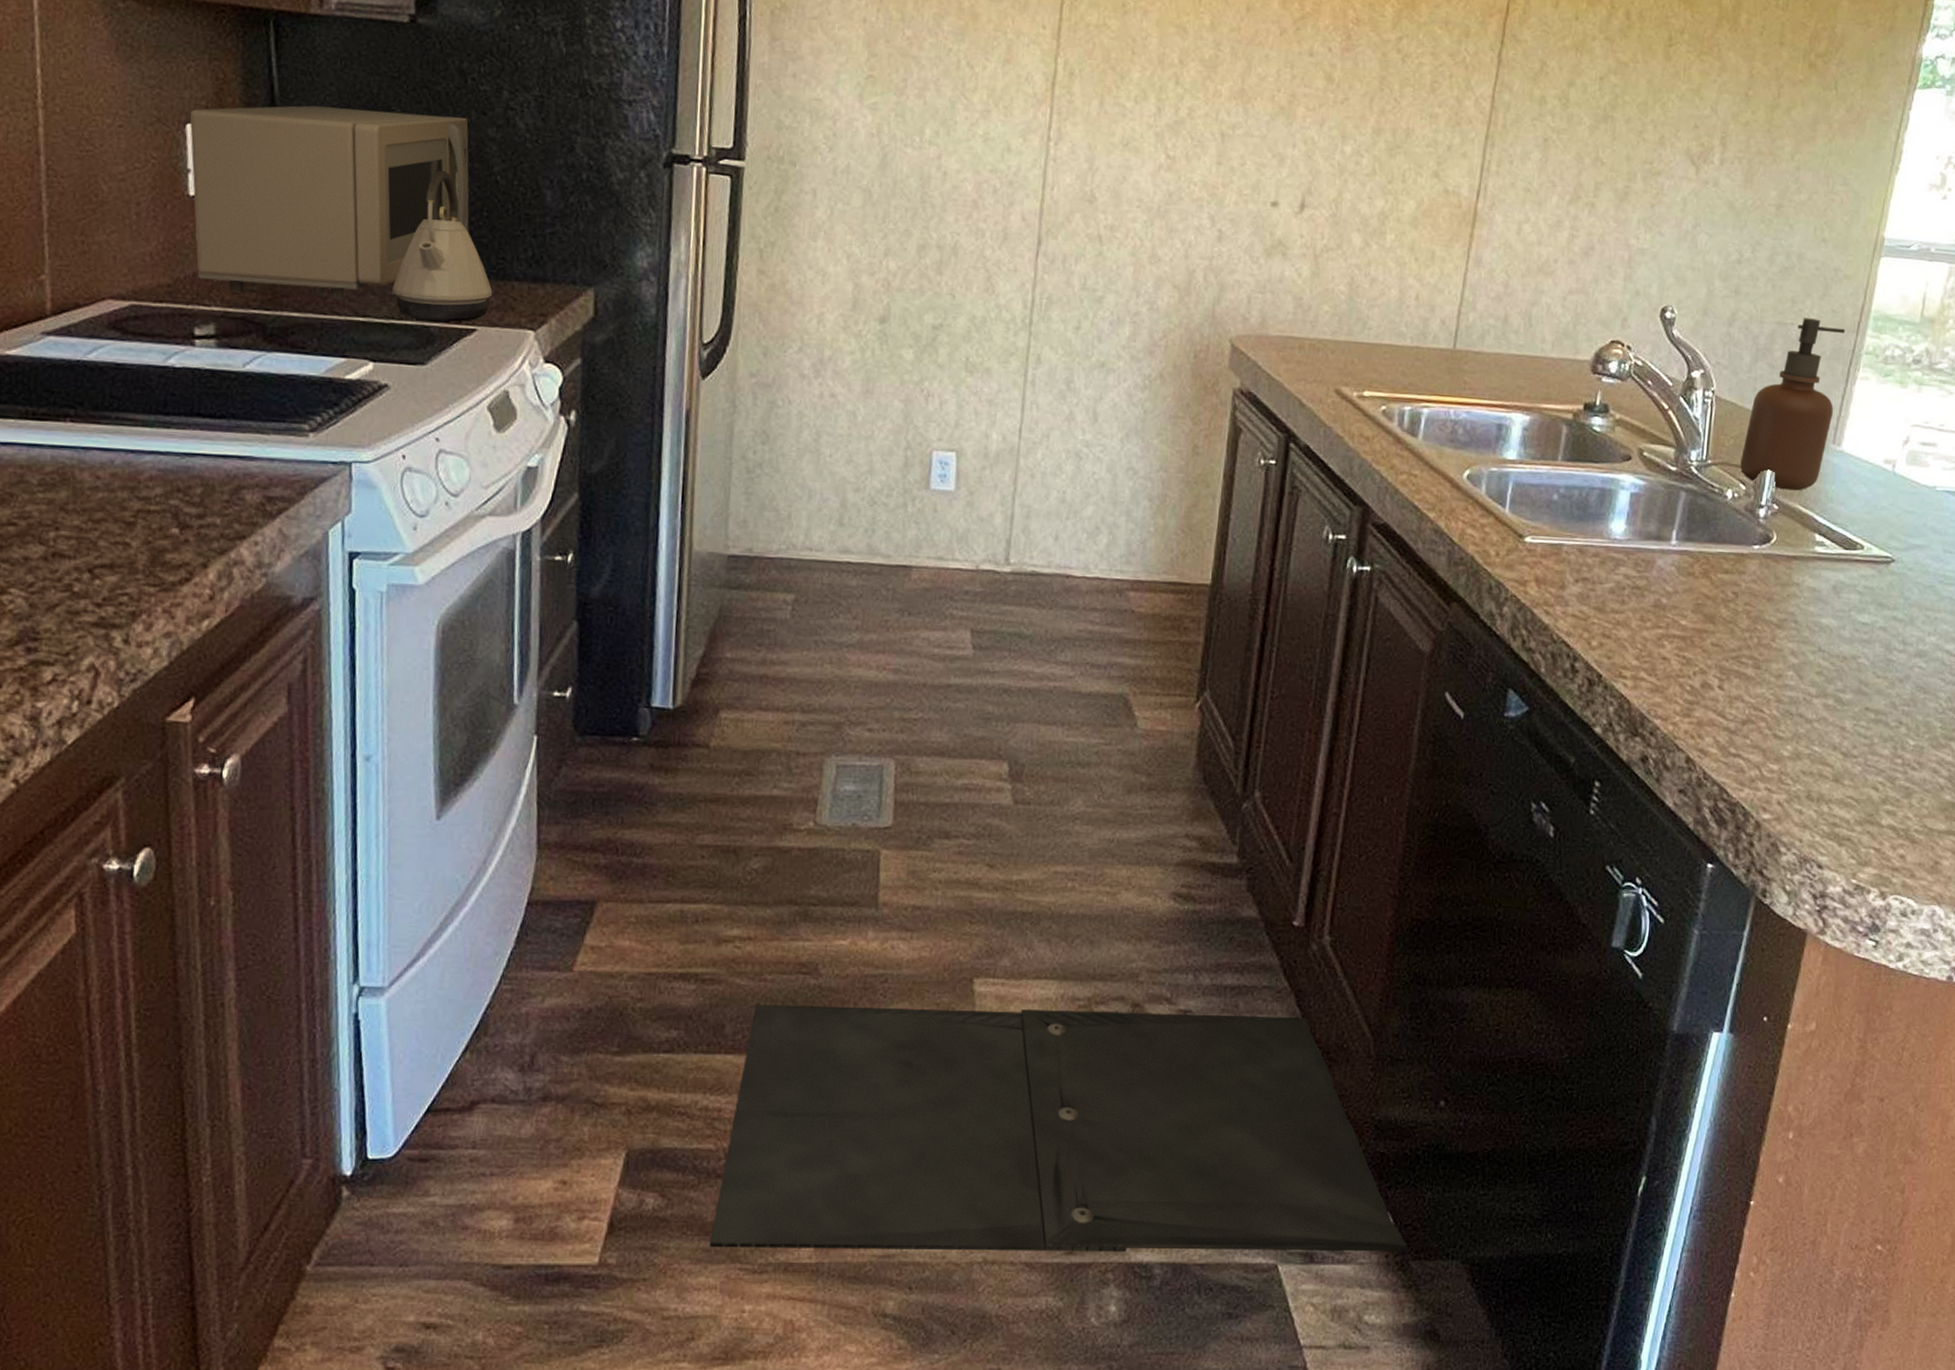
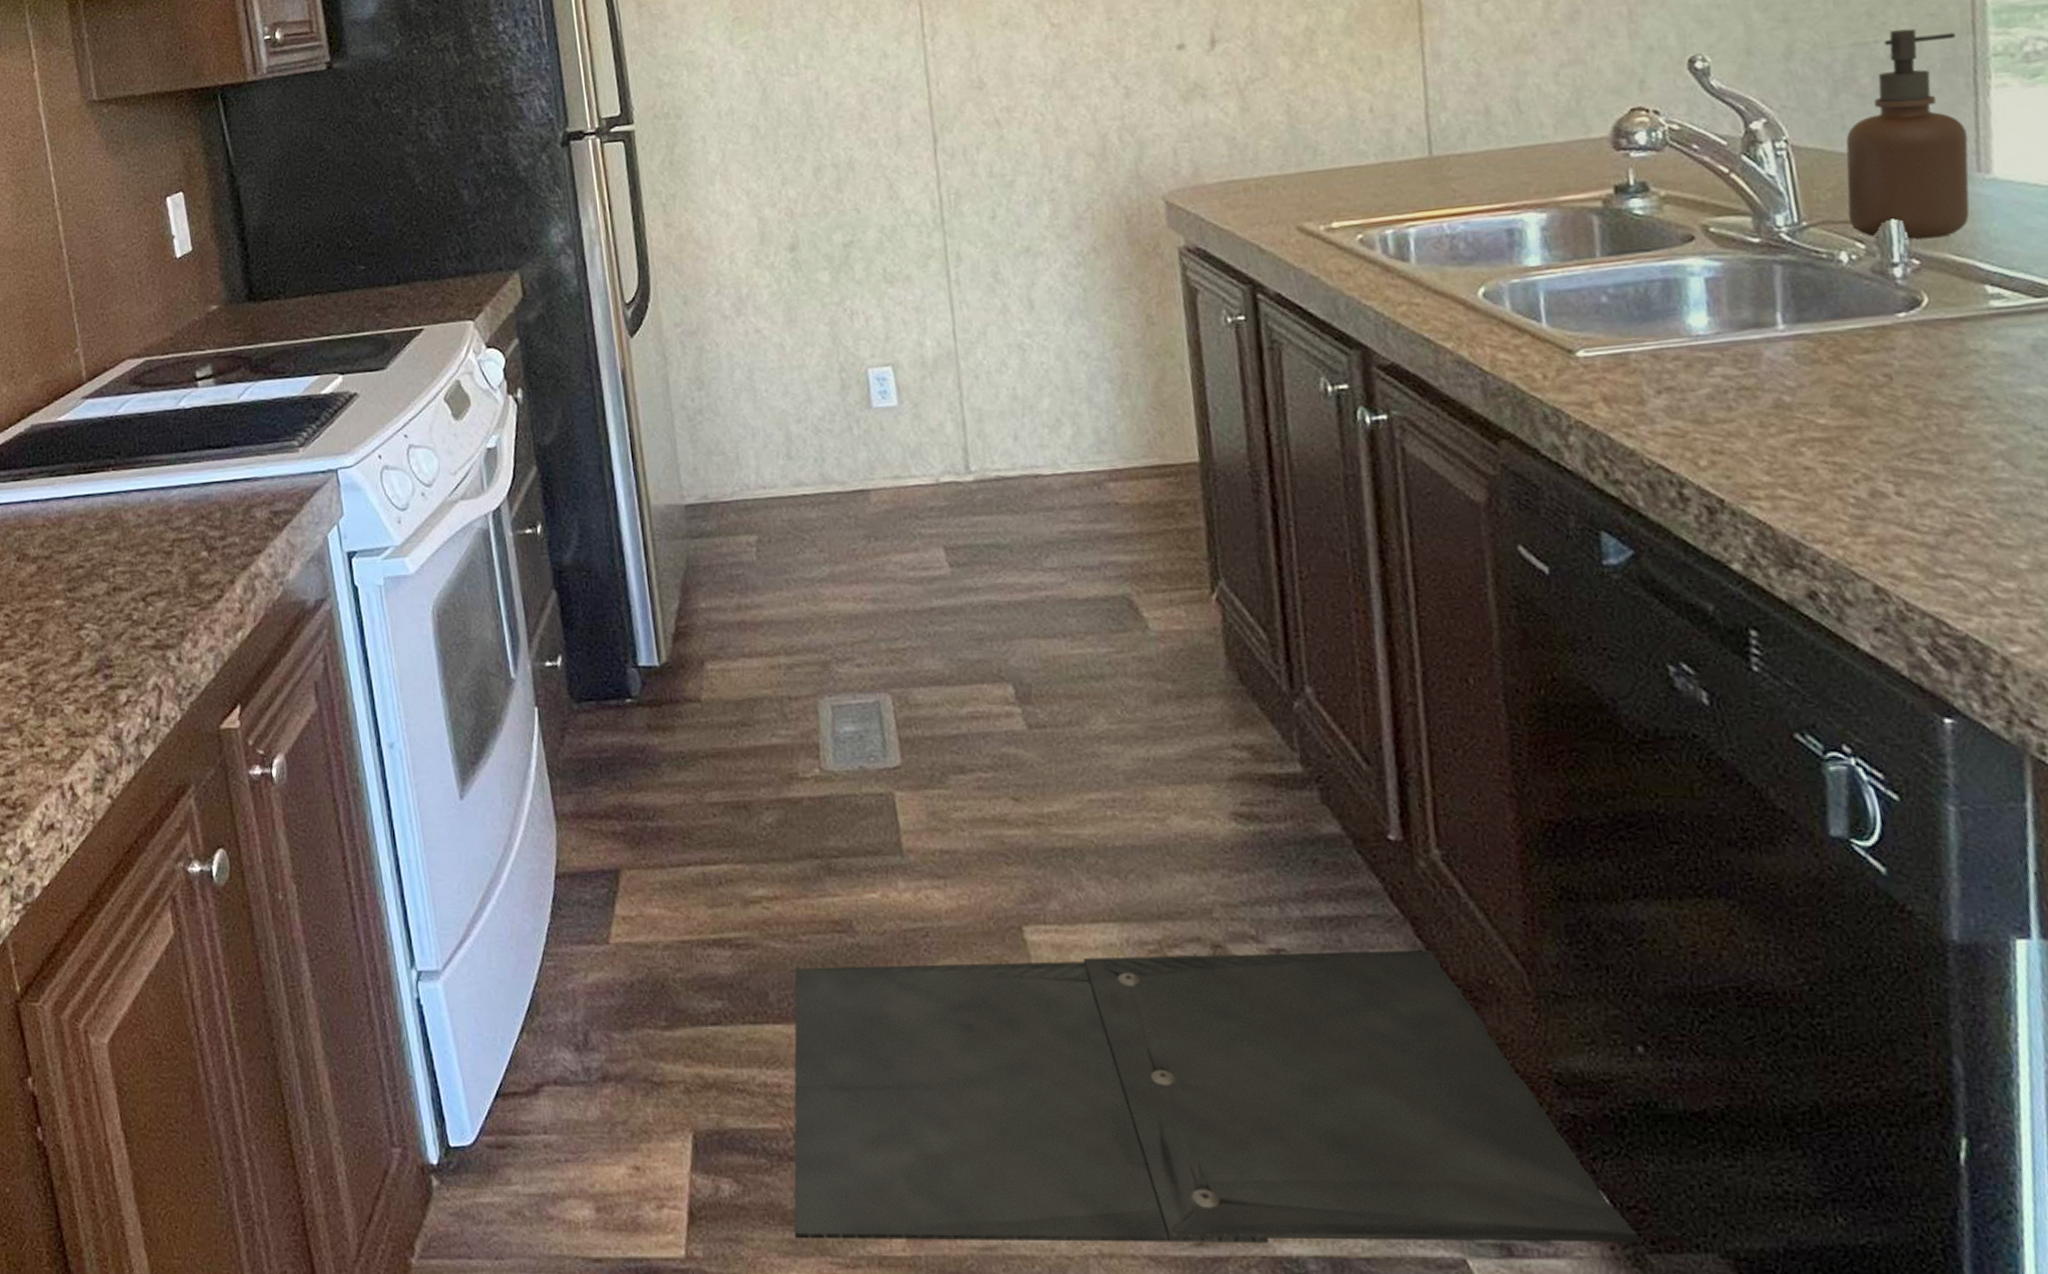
microwave: present [189,105,469,300] -> none [168,140,403,335]
kettle: present [392,170,493,322] -> none [347,191,432,330]

